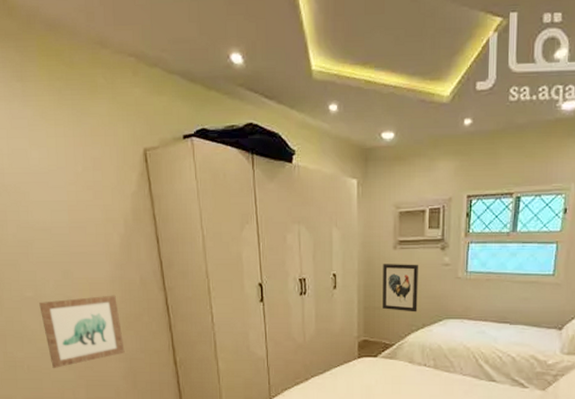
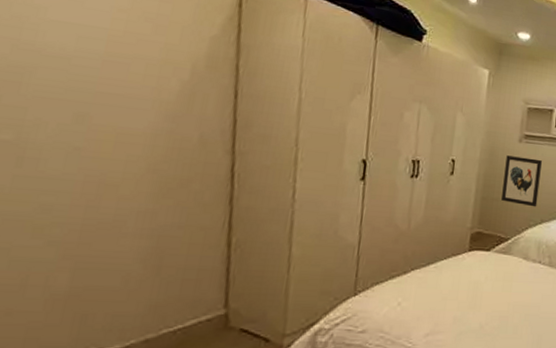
wall art: present [39,295,125,369] -> none [17,149,156,244]

